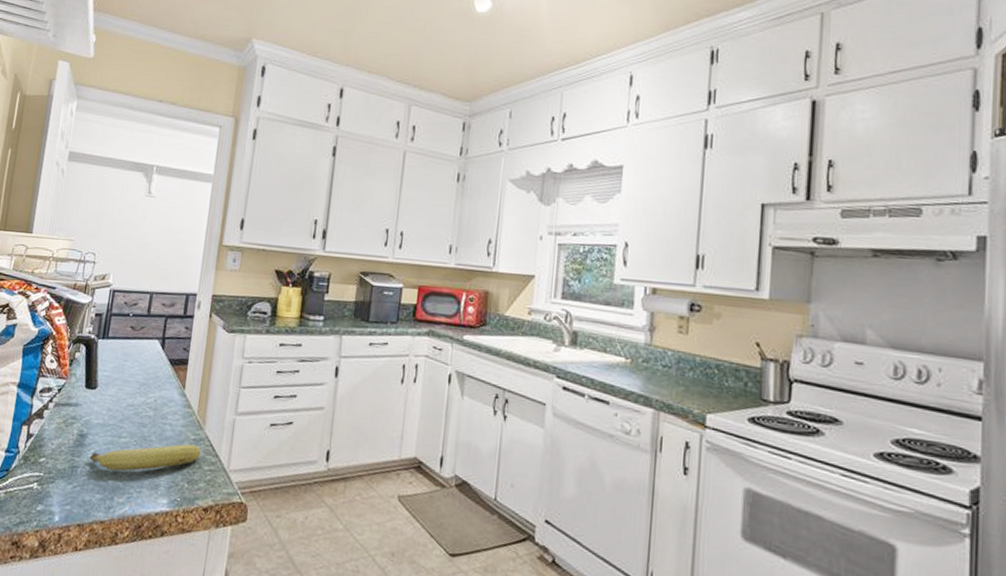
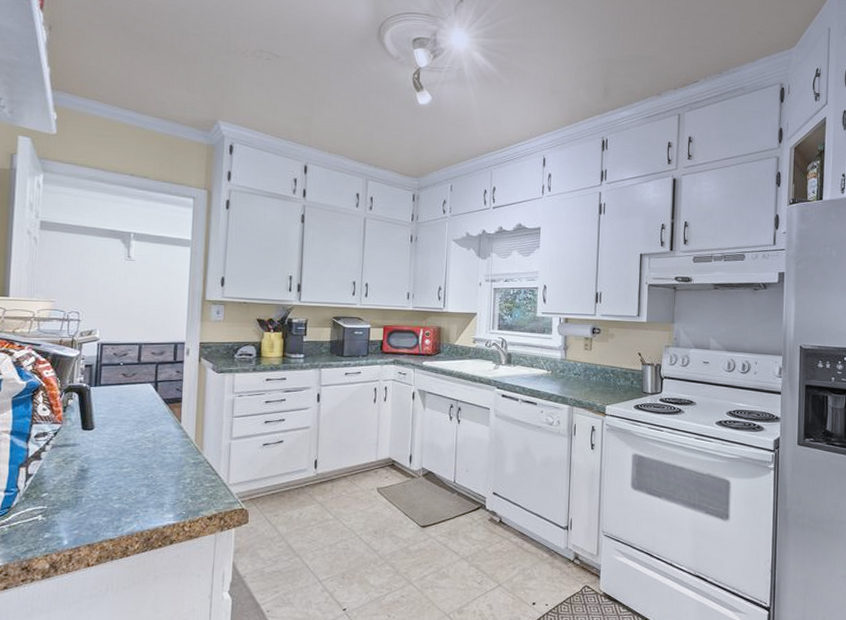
fruit: present [89,444,201,471] -> none [93,468,202,496]

